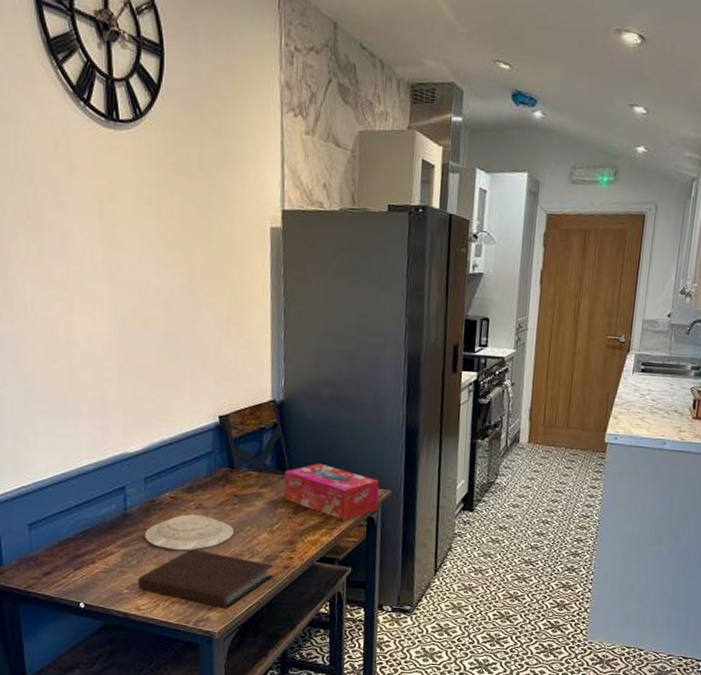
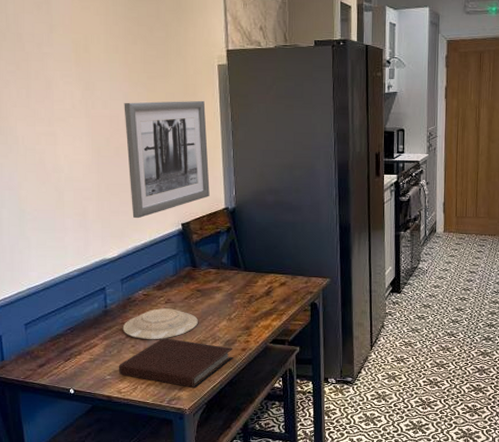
wall art: none [155,266,255,407] -> present [124,100,210,219]
tissue box: present [284,463,379,521] -> none [239,259,320,307]

